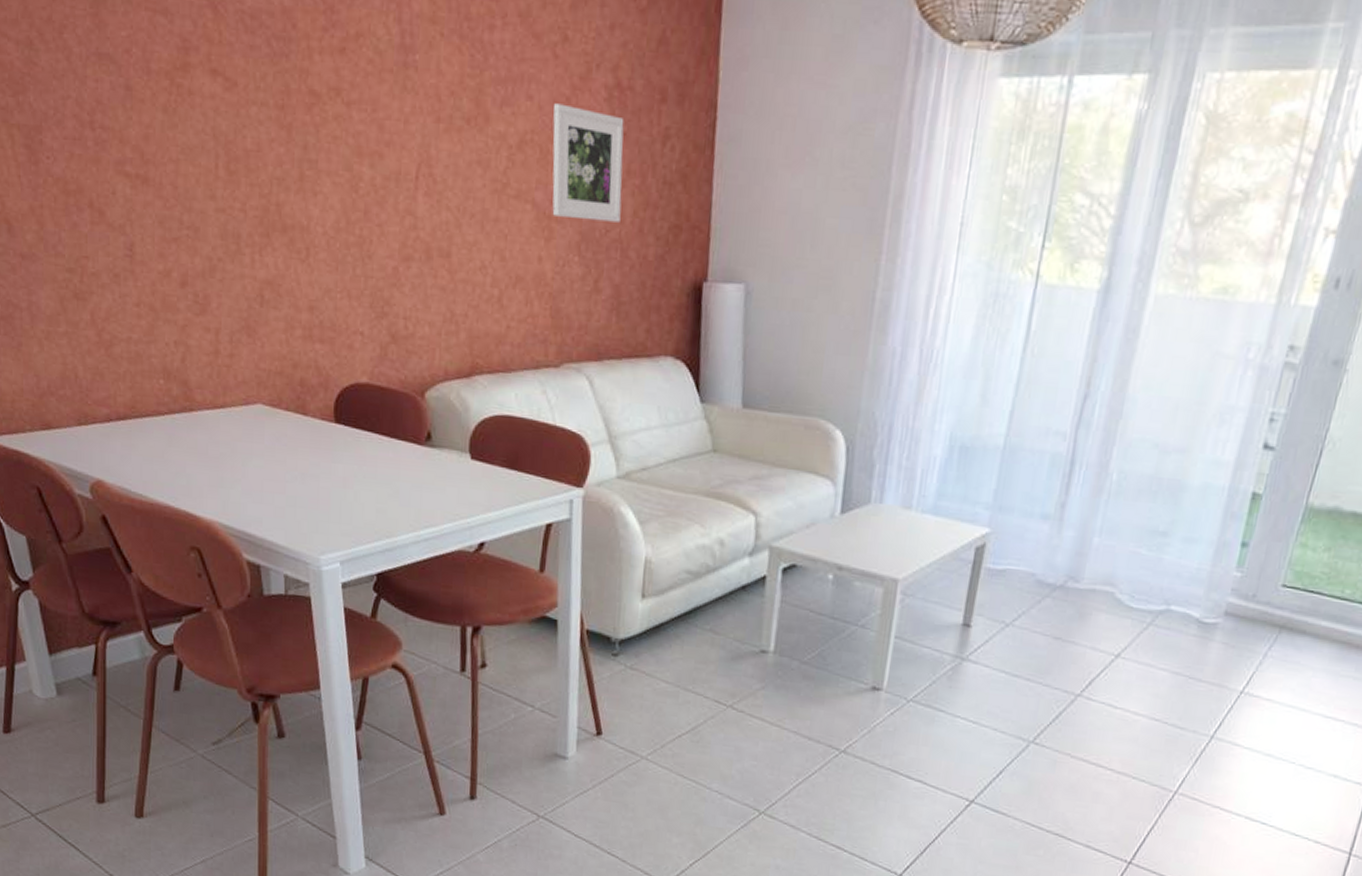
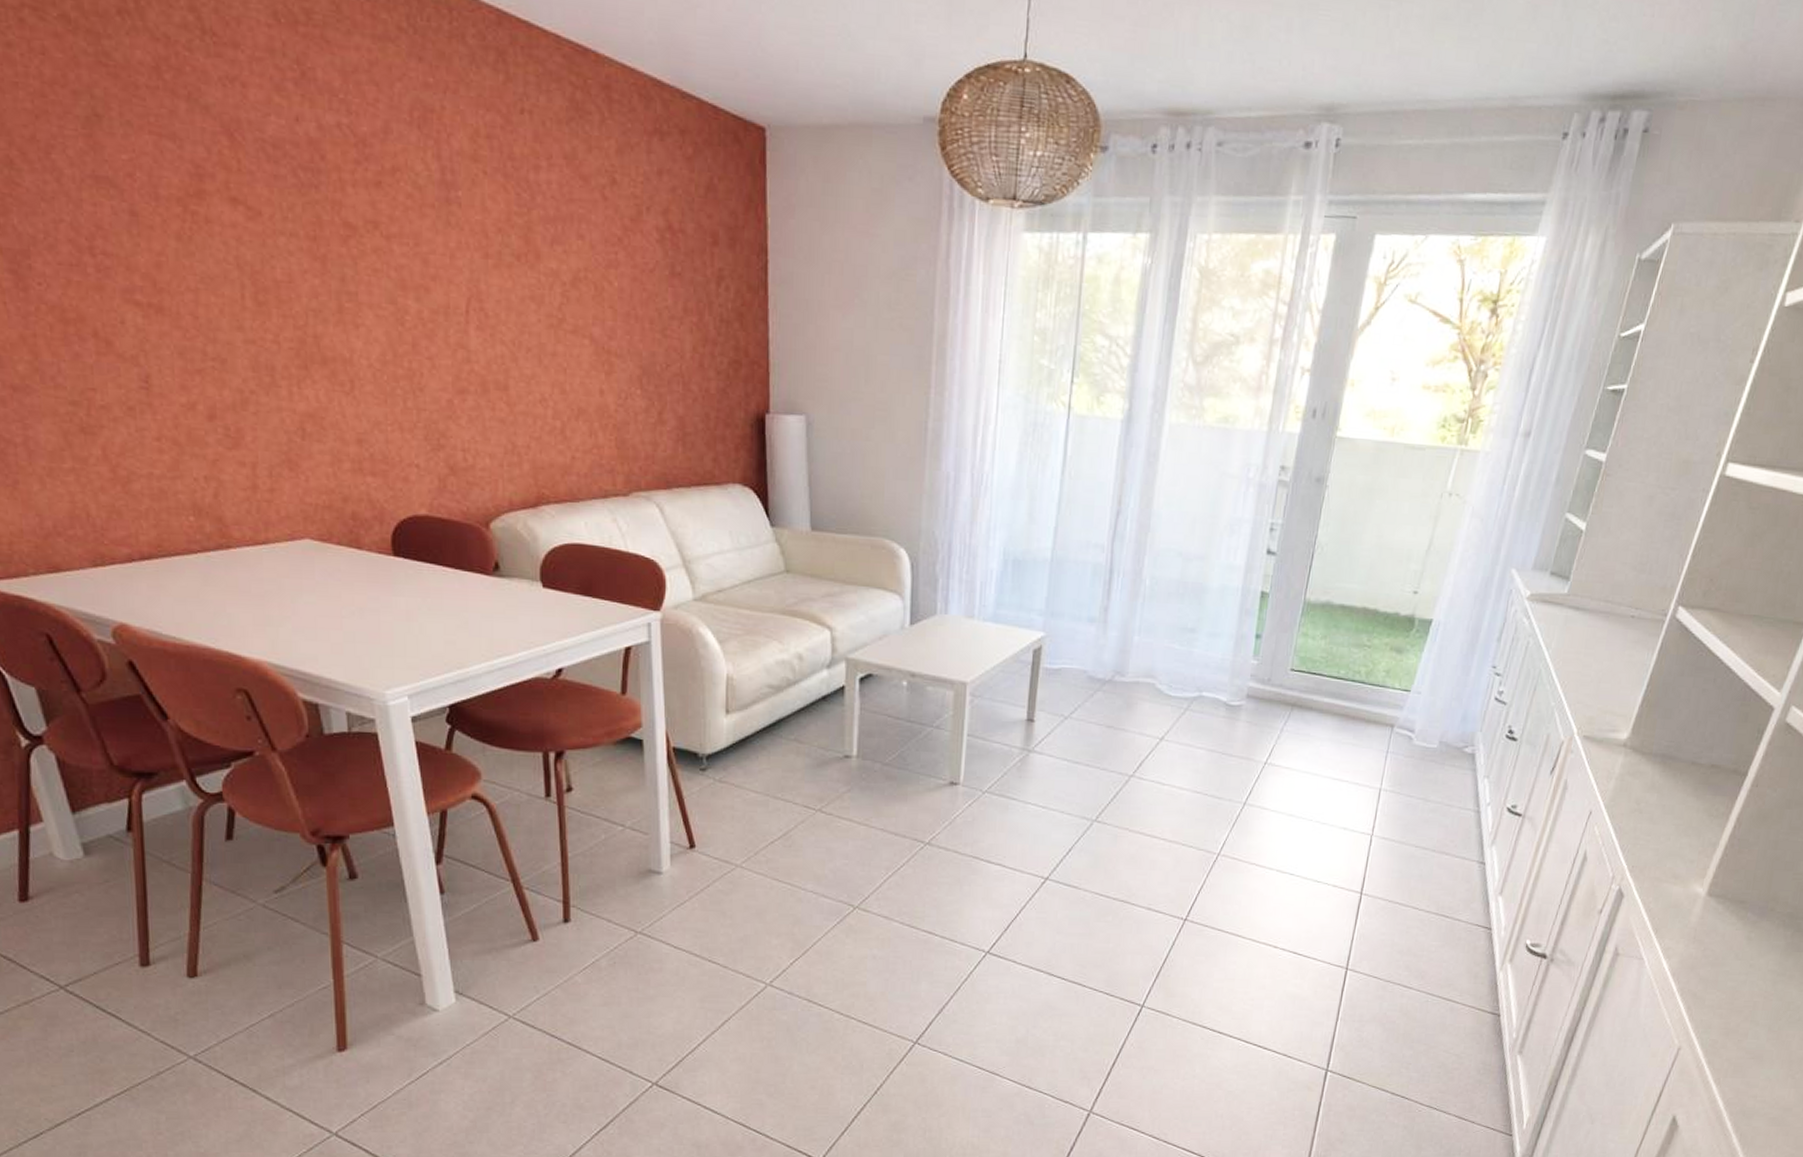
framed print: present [552,103,624,222] -> none [606,243,680,357]

